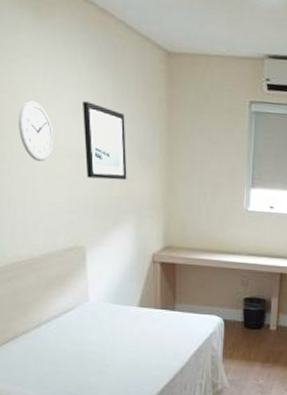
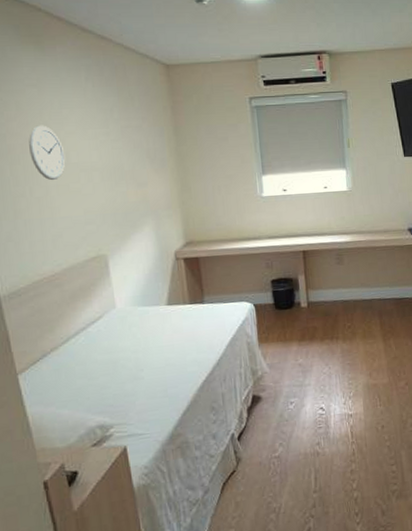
wall art: present [83,101,127,180] -> none [90,119,141,189]

